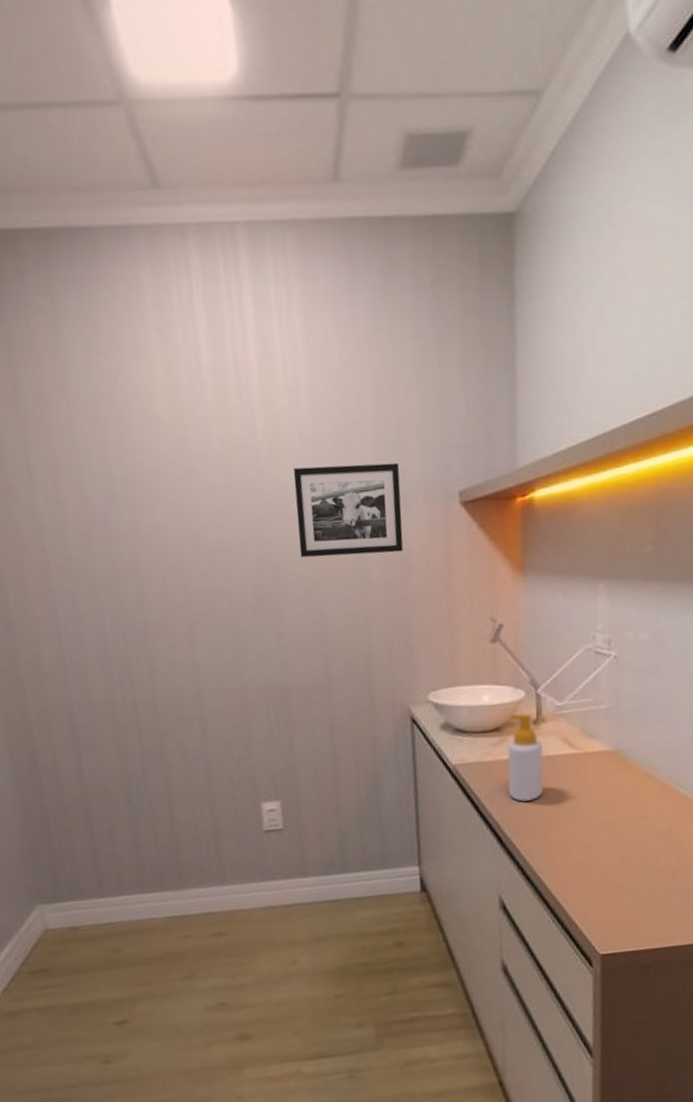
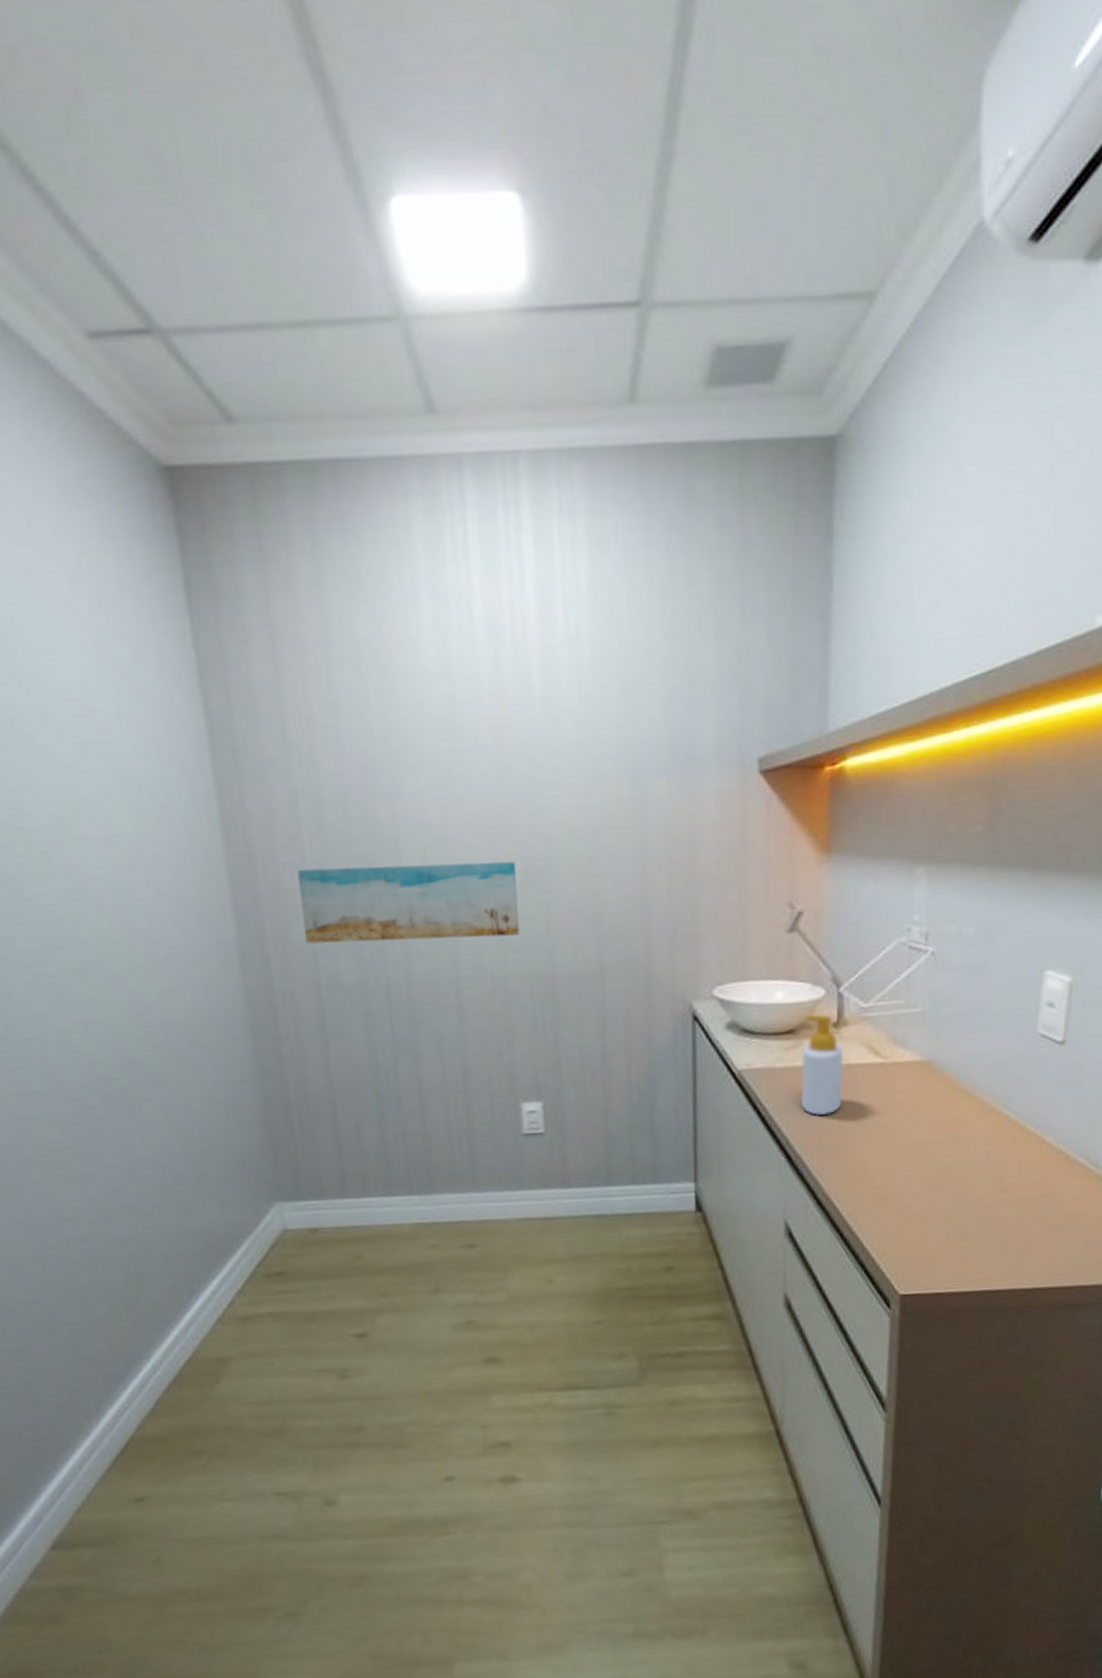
wall art: none [47,587,254,667] -> present [298,861,520,944]
picture frame: present [293,462,403,558] -> none [571,724,692,830]

